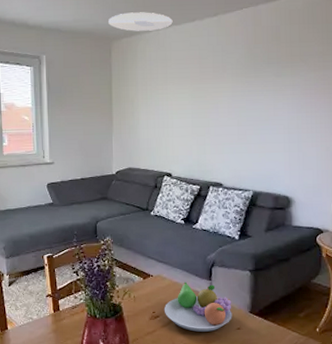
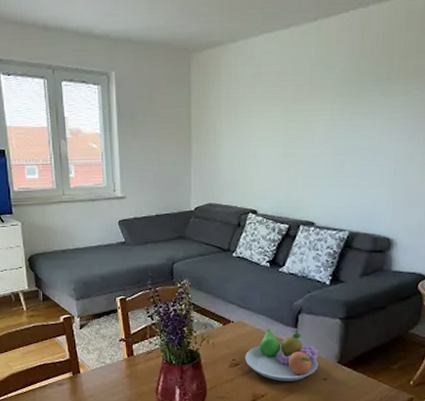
ceiling light: present [108,12,173,31] -> none [187,16,264,41]

